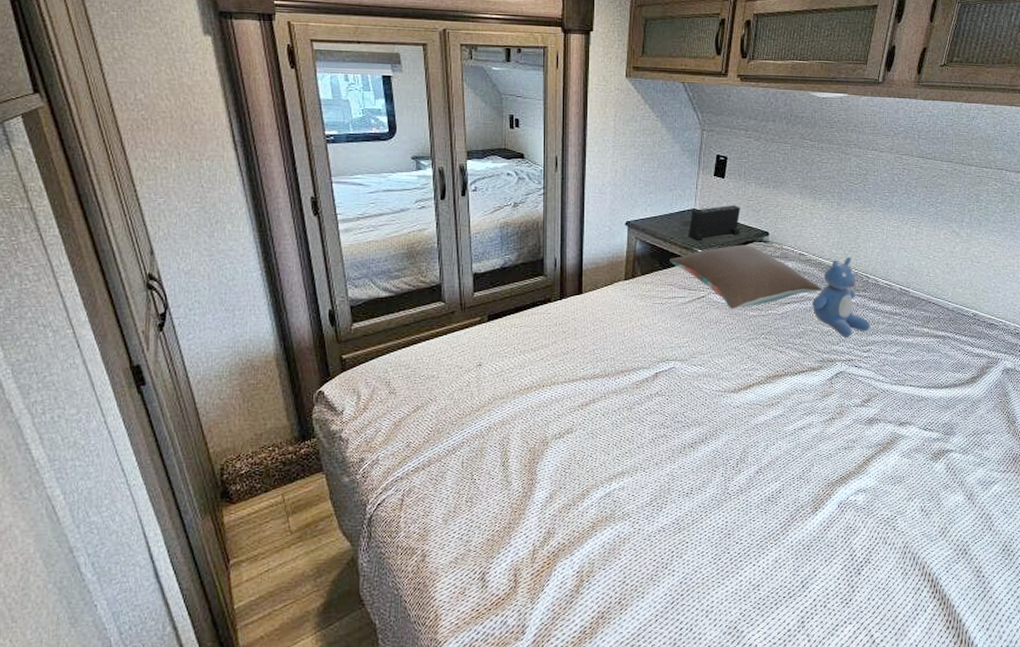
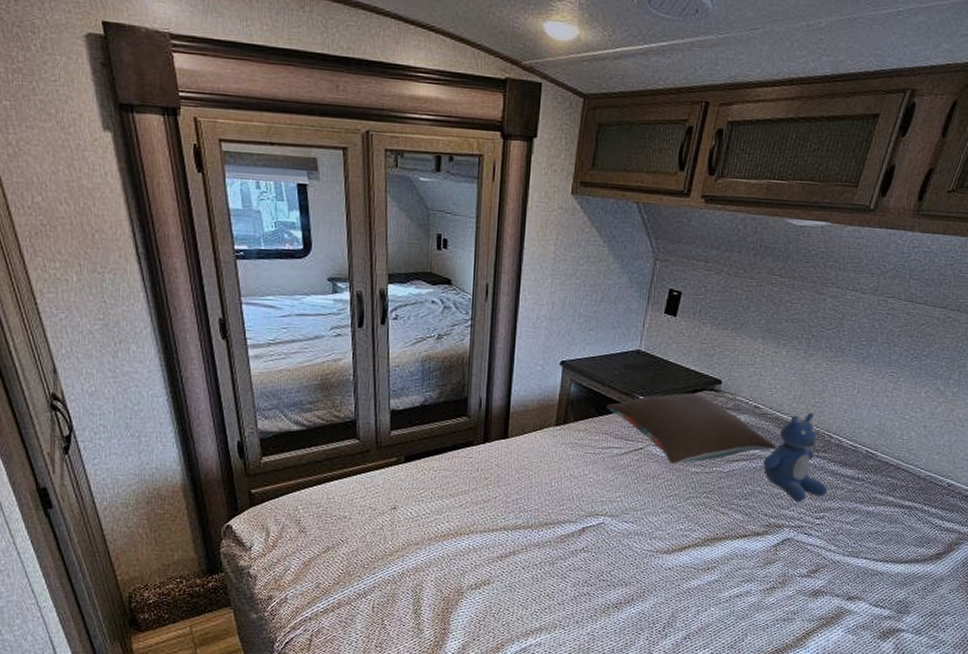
alarm clock: present [689,204,741,241] -> none [630,347,692,387]

